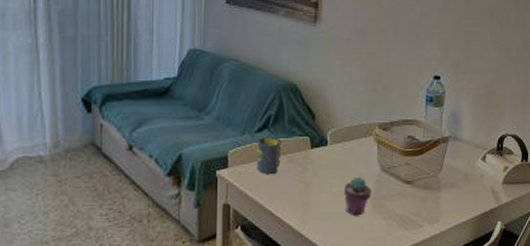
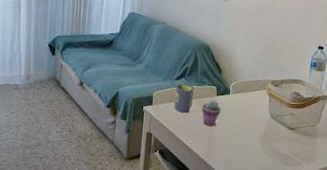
potted succulent: none [292,155,318,189] -> present [201,100,221,127]
potted succulent: present [343,177,371,216] -> none [239,121,262,152]

